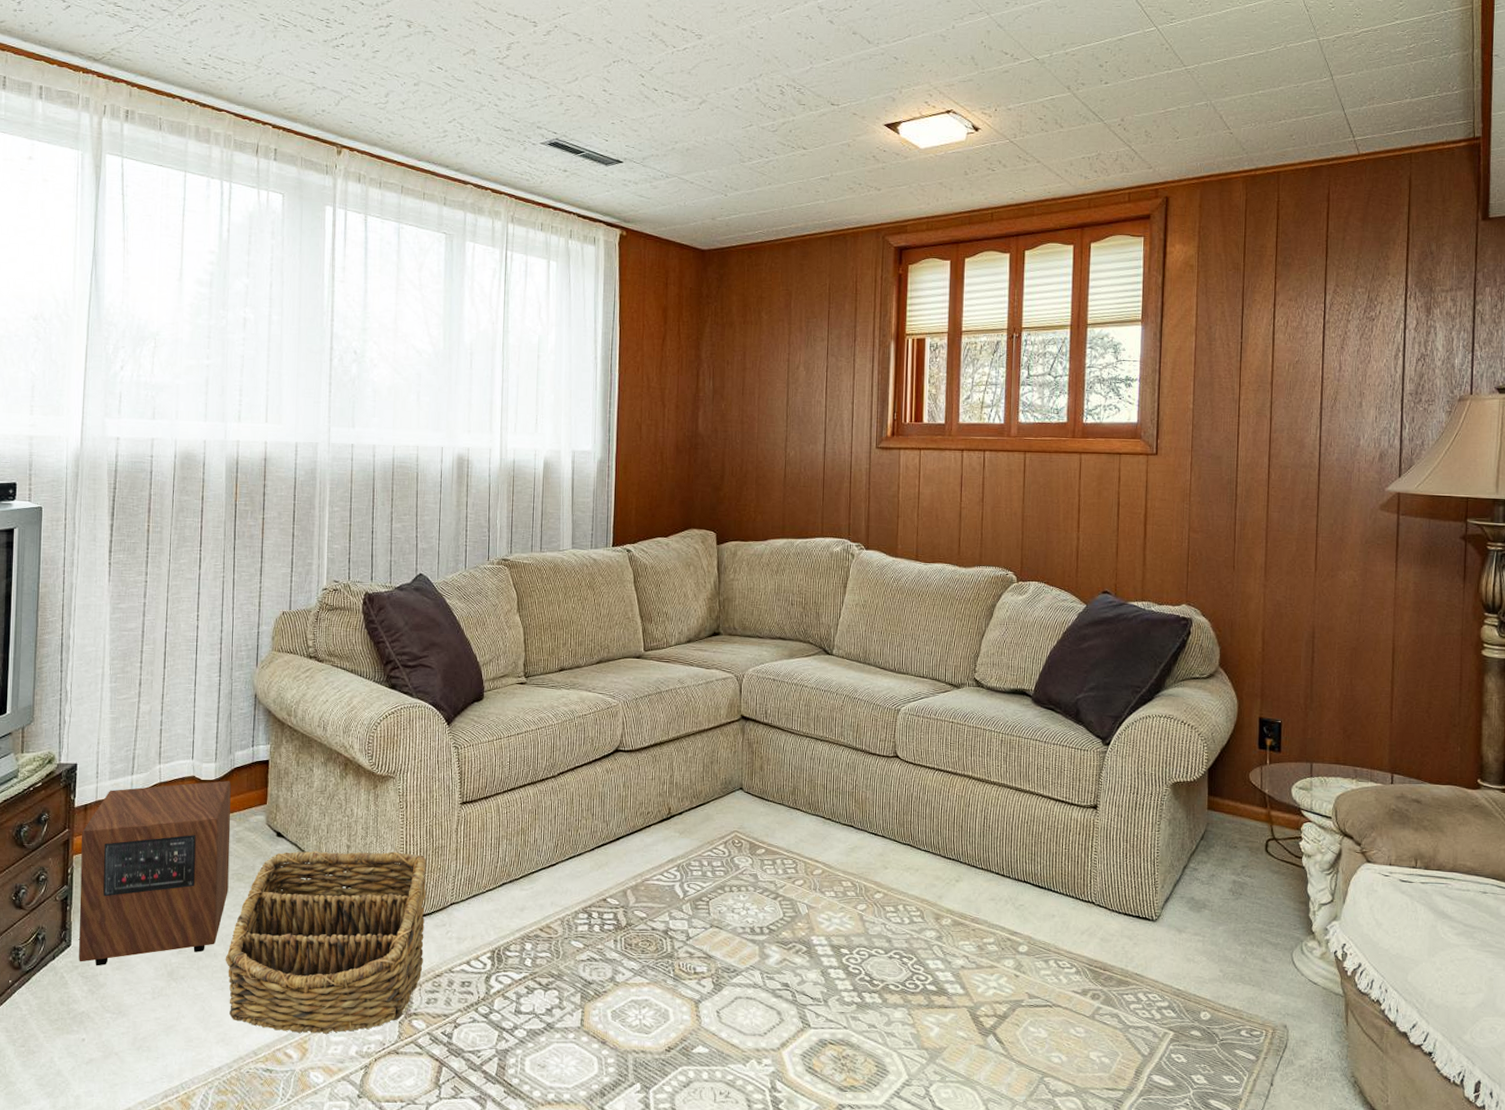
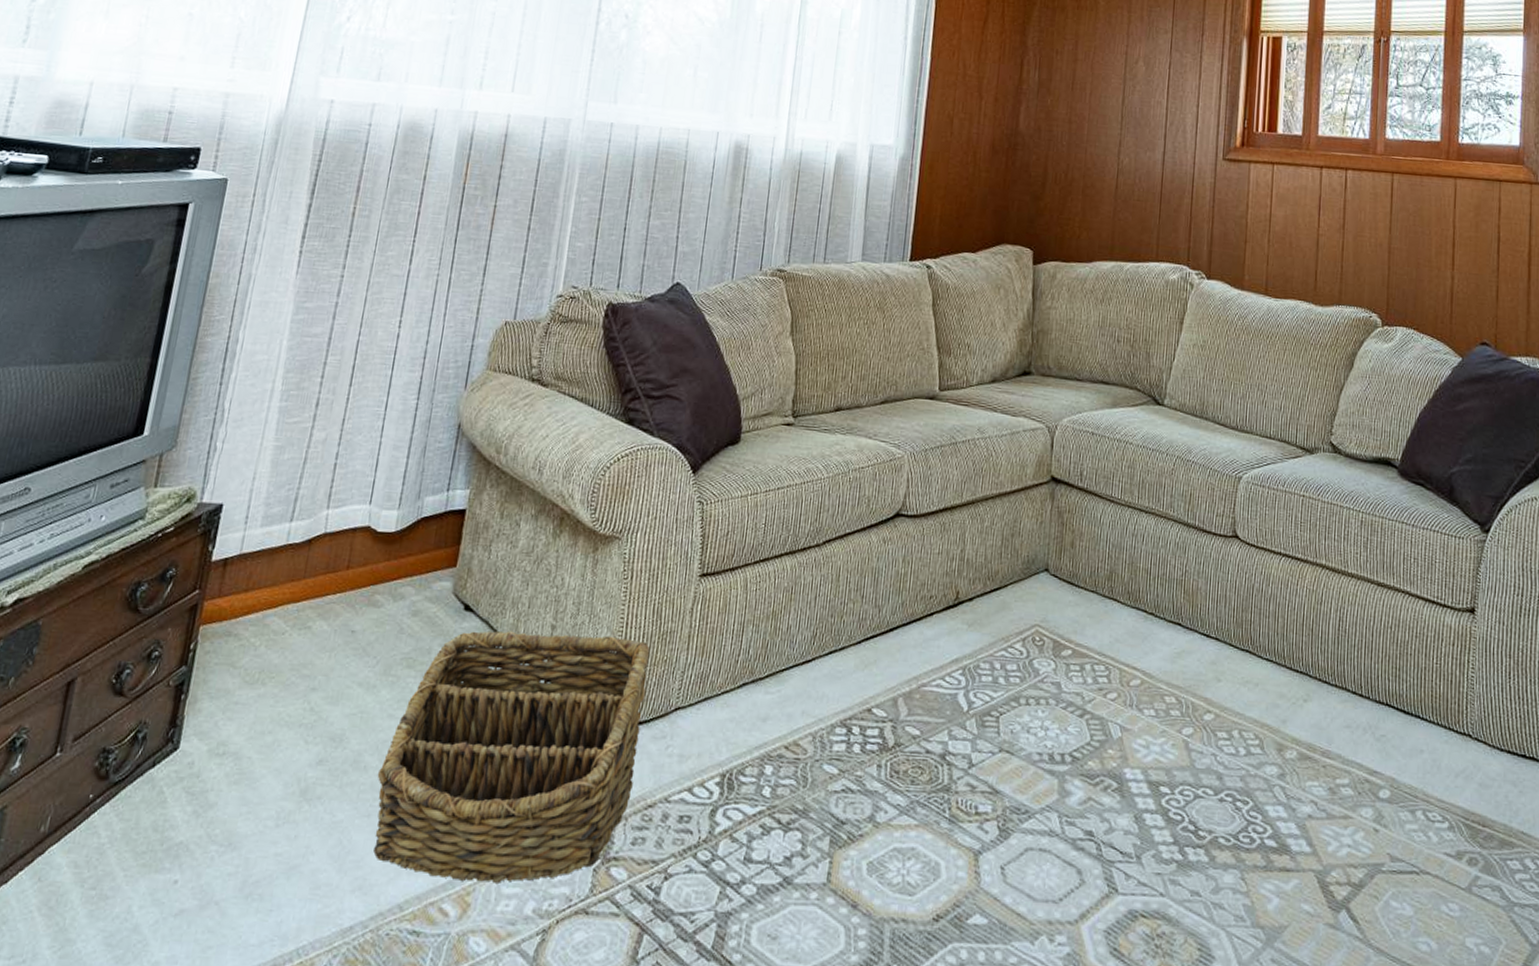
subwoofer: present [79,781,231,966] -> none [186,534,415,779]

